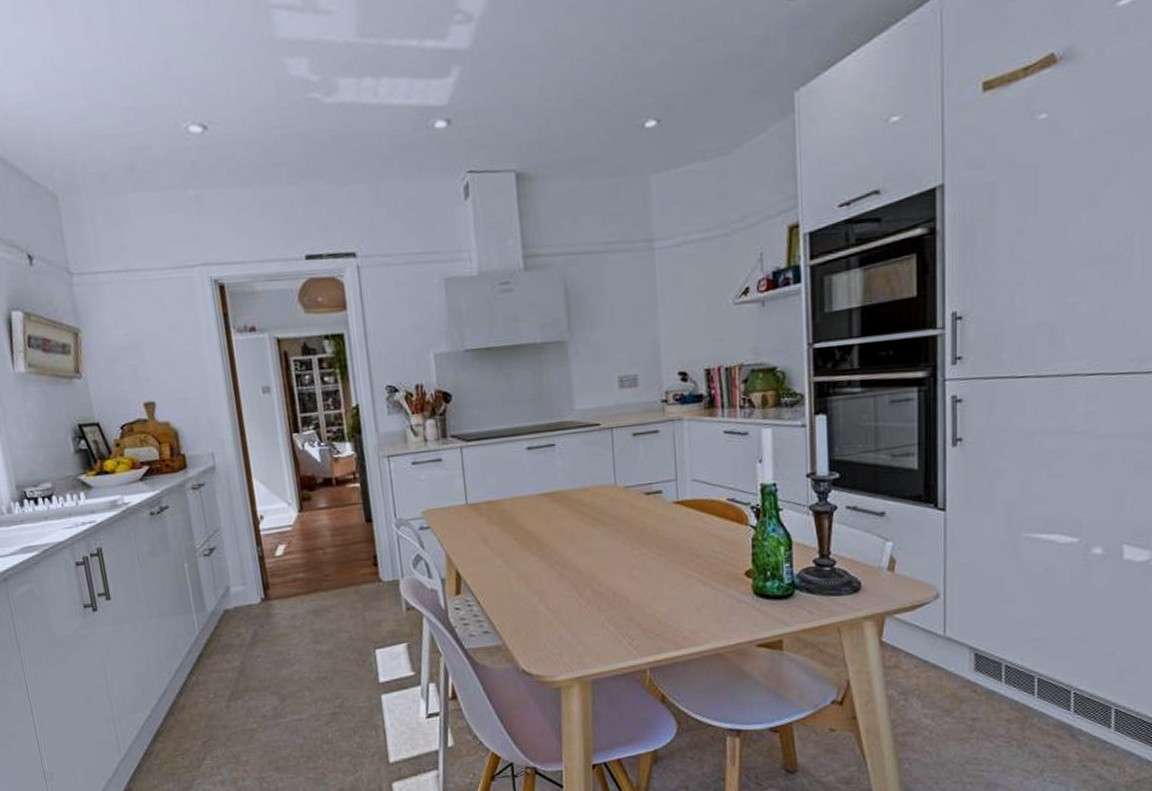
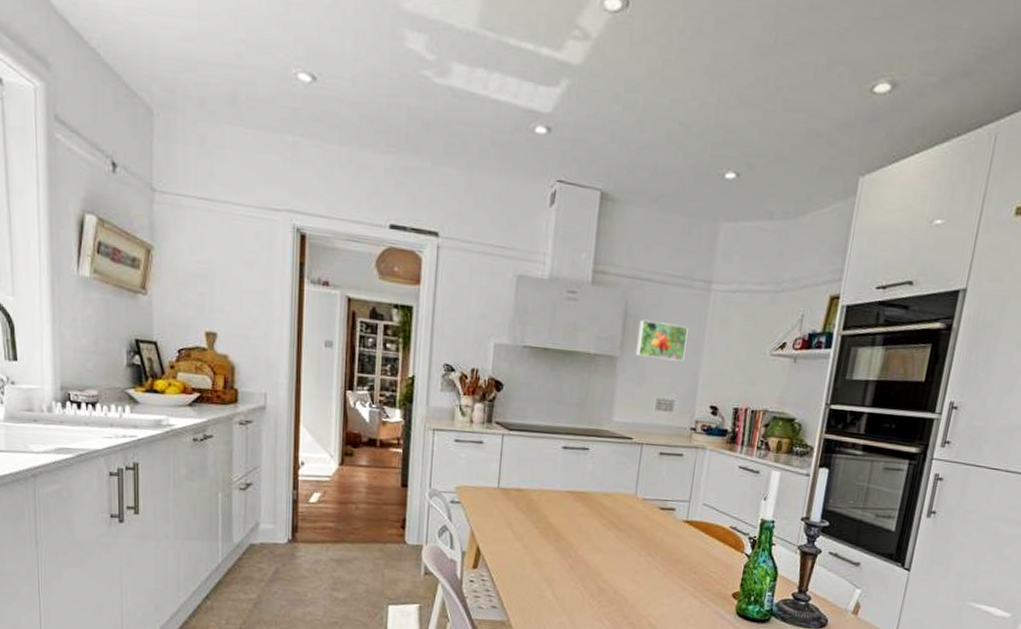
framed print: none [583,293,640,335] -> present [635,319,689,362]

